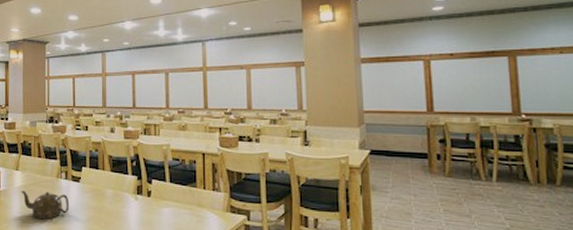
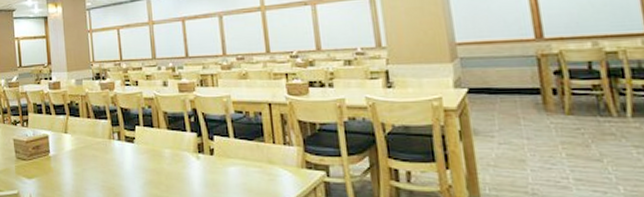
teapot: present [21,190,70,220] -> none [72,155,125,185]

